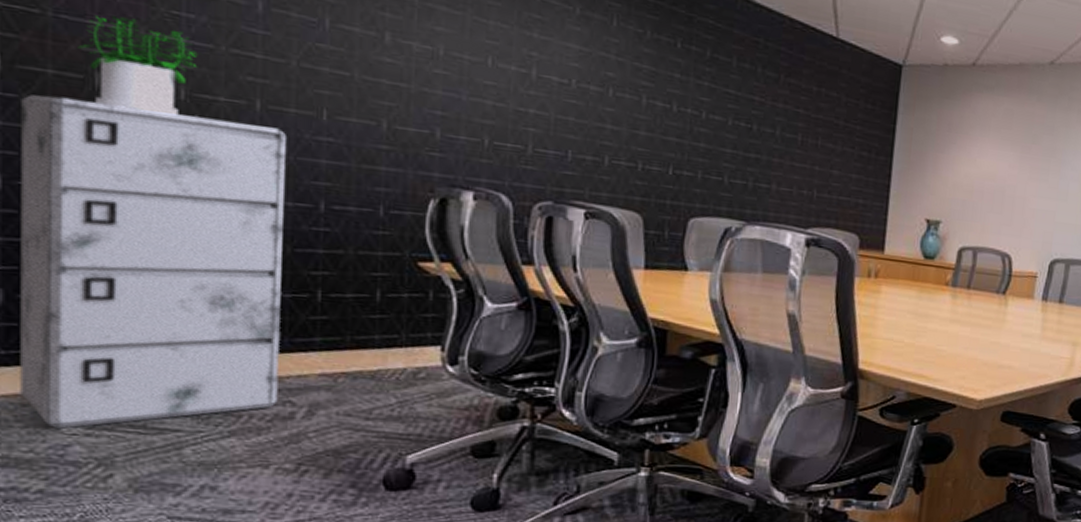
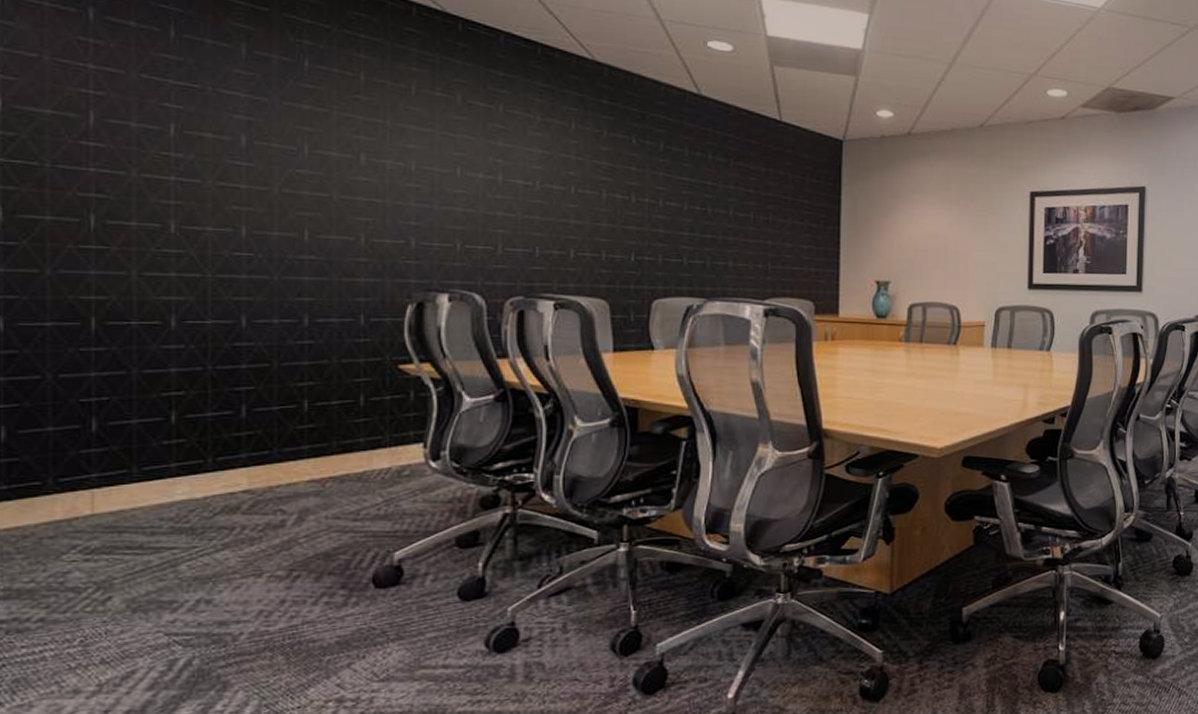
filing cabinet: present [20,94,288,429] -> none [21,240,272,557]
potted plant: present [77,15,198,116] -> none [74,162,186,248]

